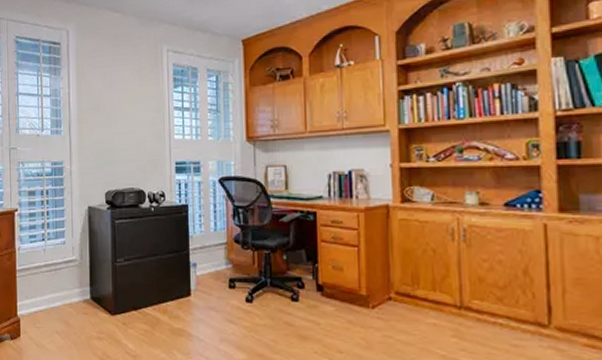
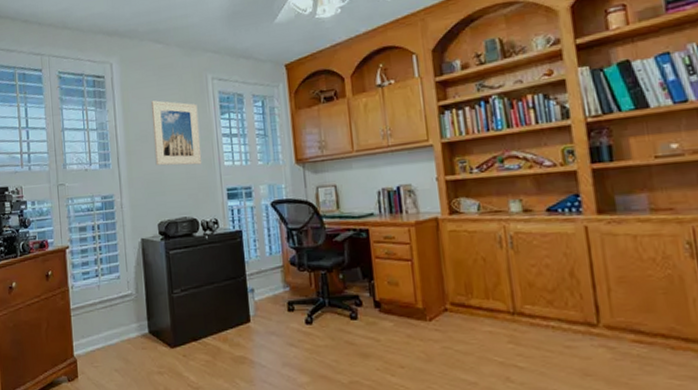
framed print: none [104,70,153,137] -> present [150,100,202,166]

